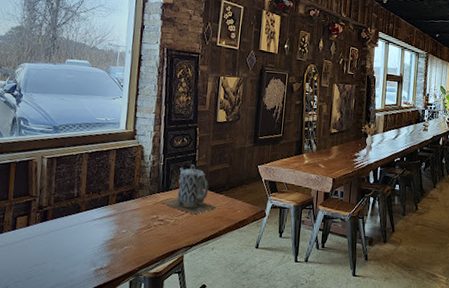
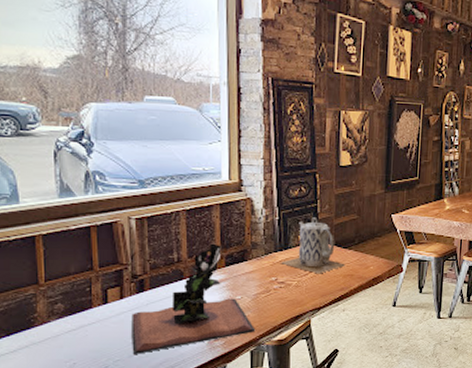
plant: none [30,182,136,277] -> present [131,243,256,354]

